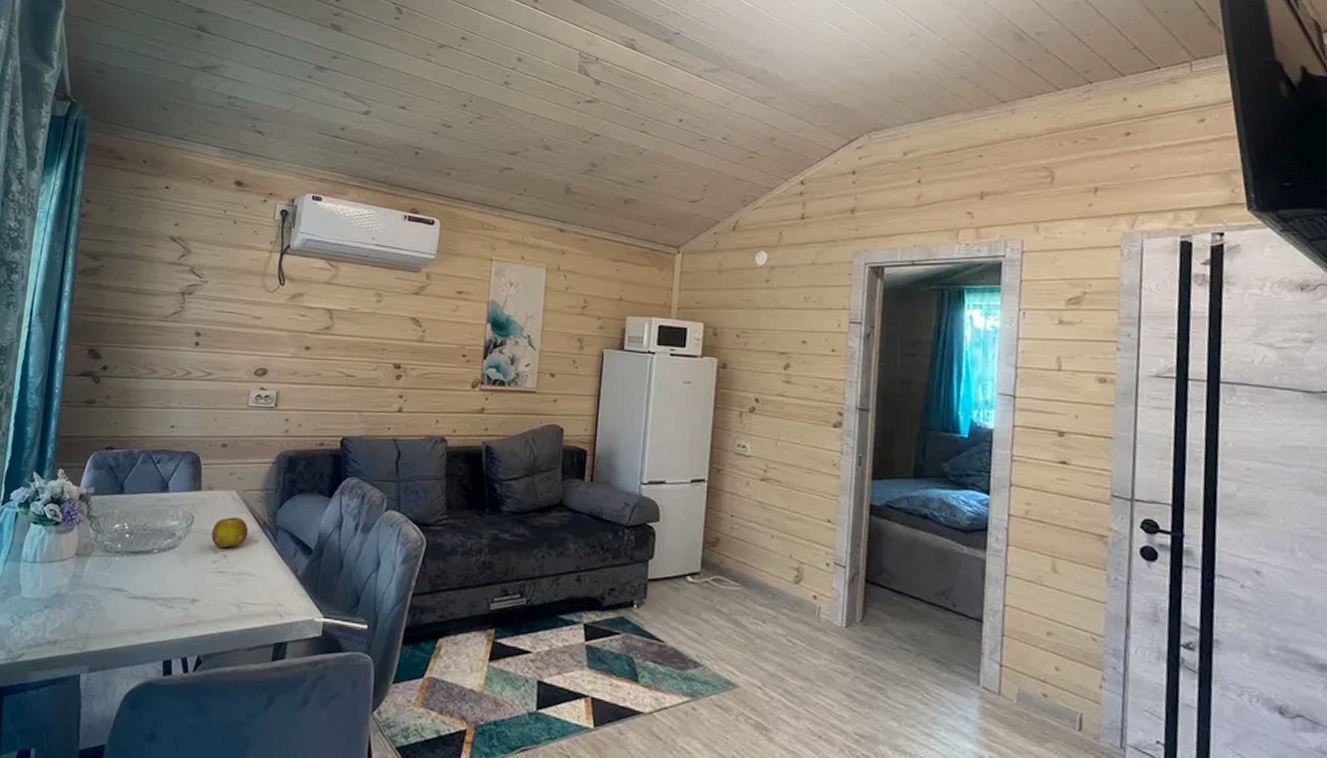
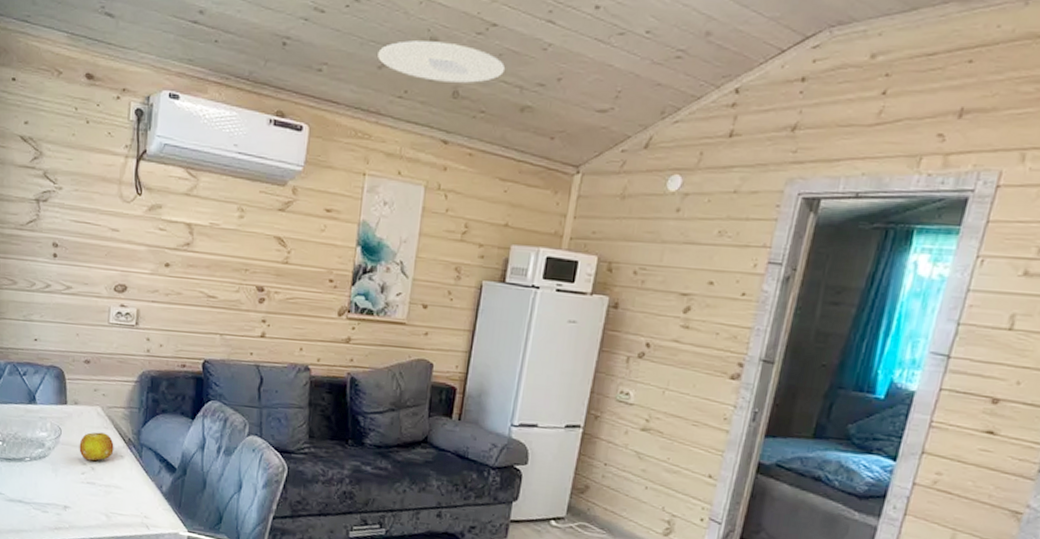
ceiling light: none [499,149,609,182] -> present [378,40,506,83]

